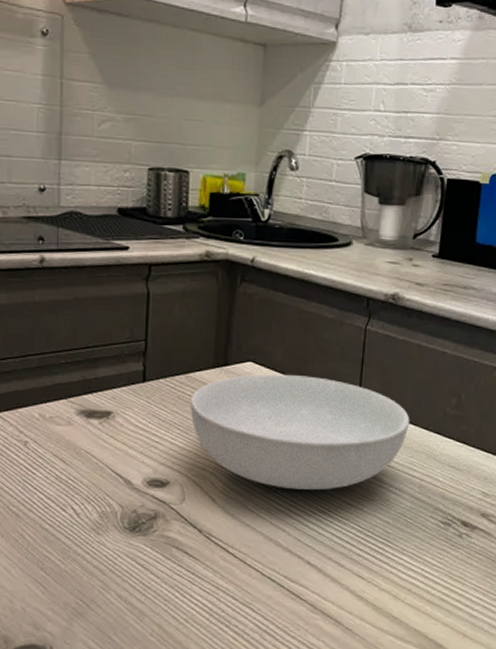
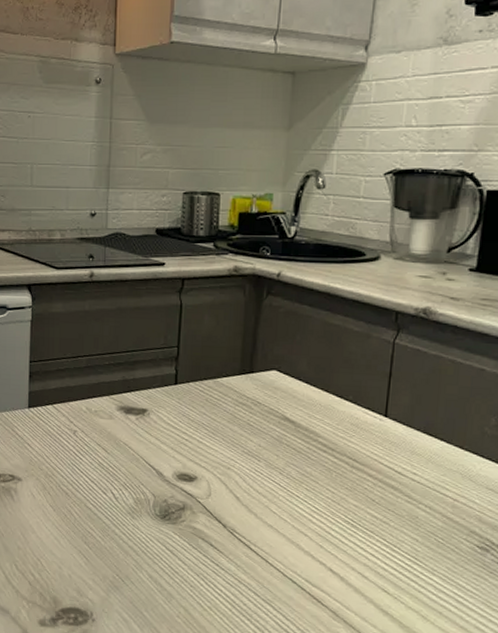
serving bowl: present [190,374,410,491] -> none [217,382,442,500]

